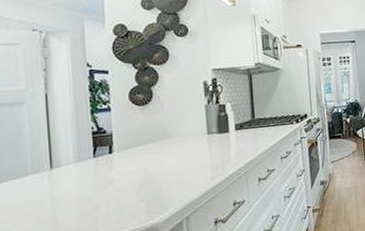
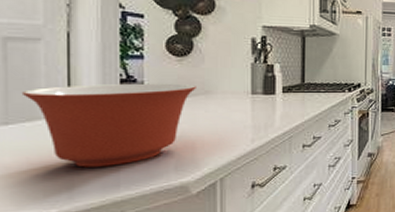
mixing bowl: none [10,130,158,217] -> present [21,83,196,168]

